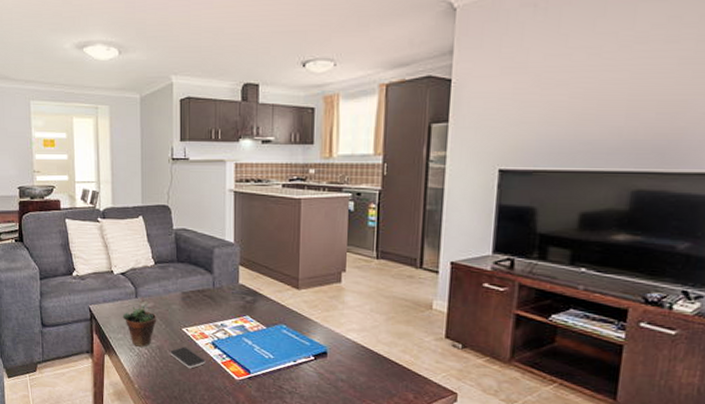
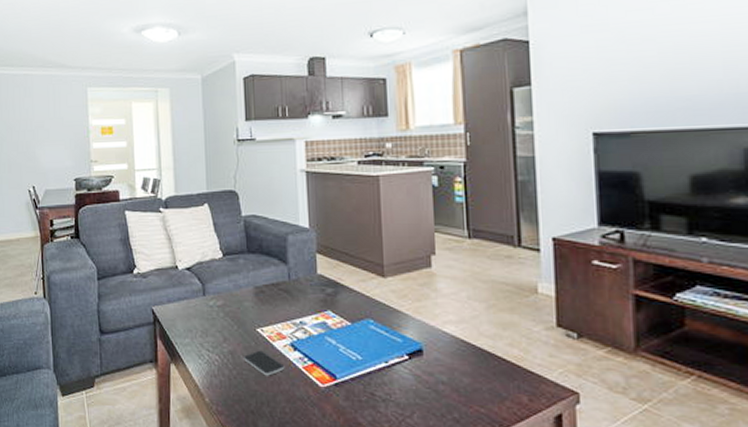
succulent plant: present [122,297,157,347] -> none [189,294,228,353]

